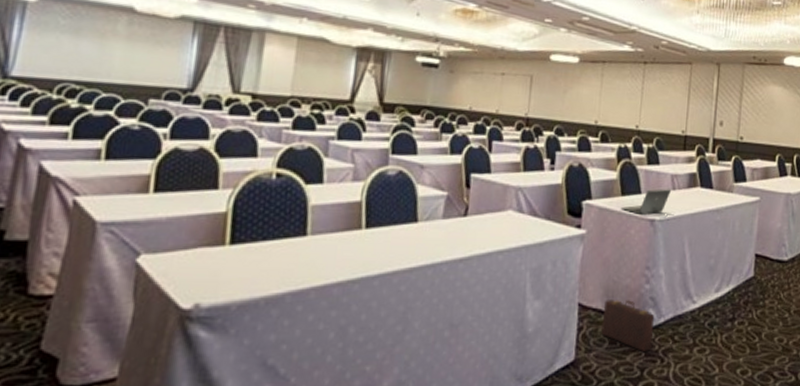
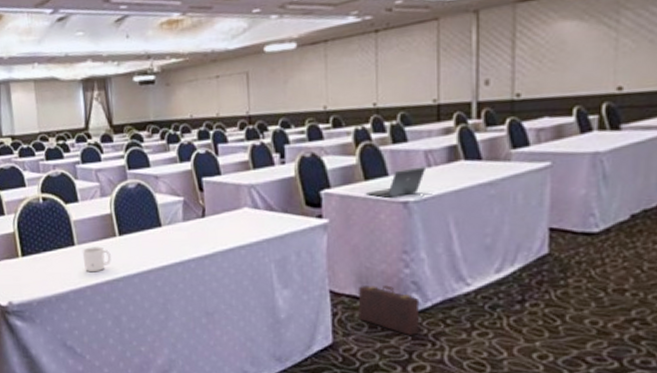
mug: none [313,239,351,271] -> present [82,246,111,273]

